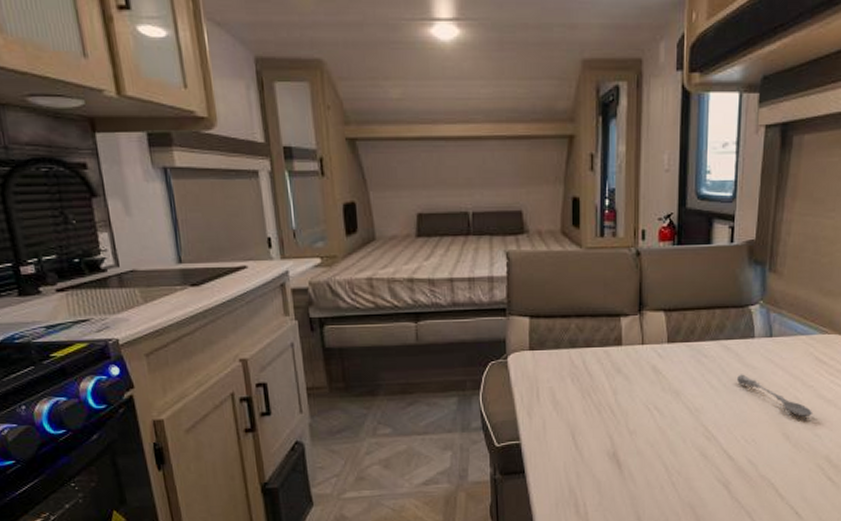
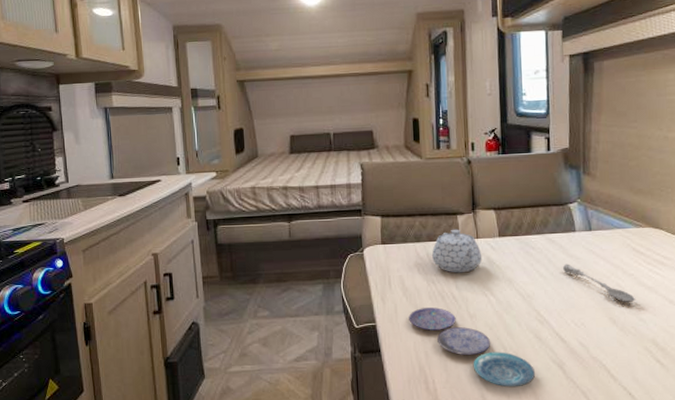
plate: none [559,423,698,509] -> present [409,307,536,388]
teapot: none [588,333,647,384] -> present [431,229,482,273]

